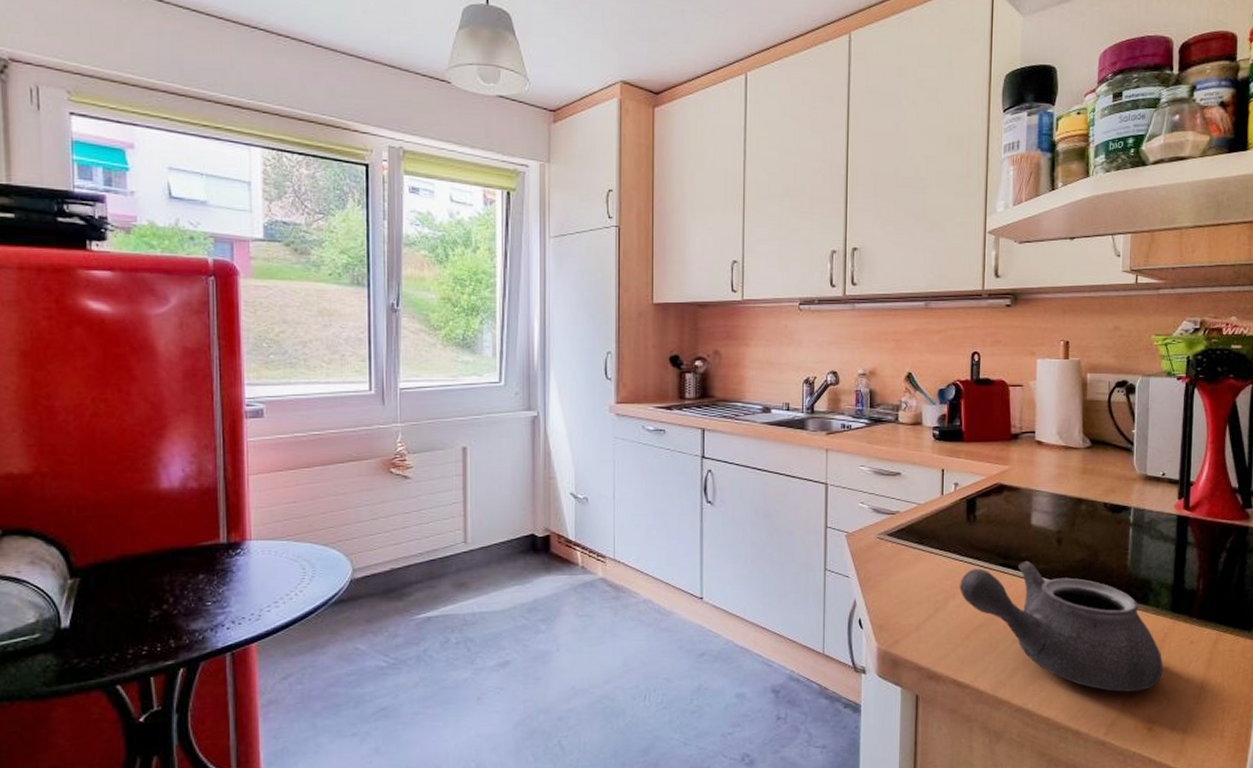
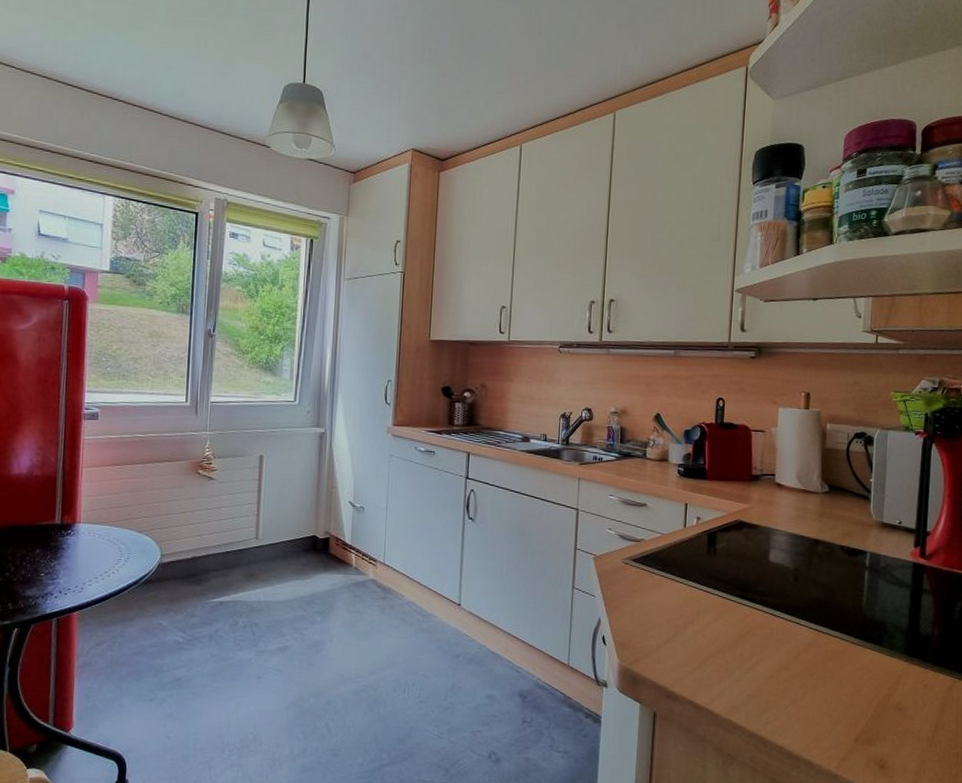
teapot: present [960,560,1163,692] -> none [698,594,897,729]

